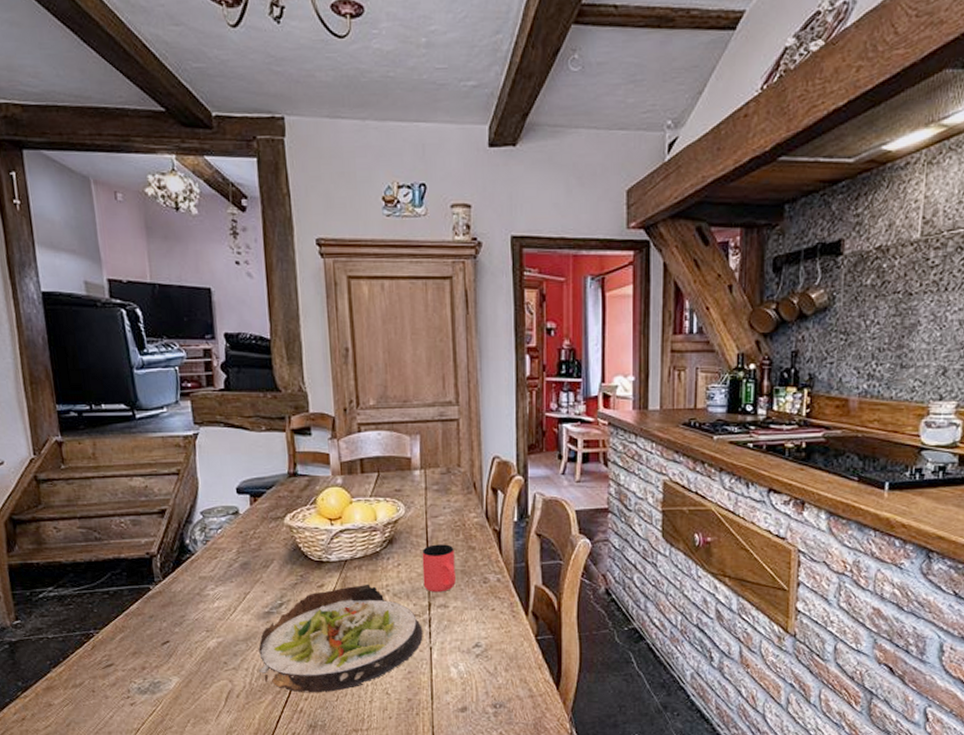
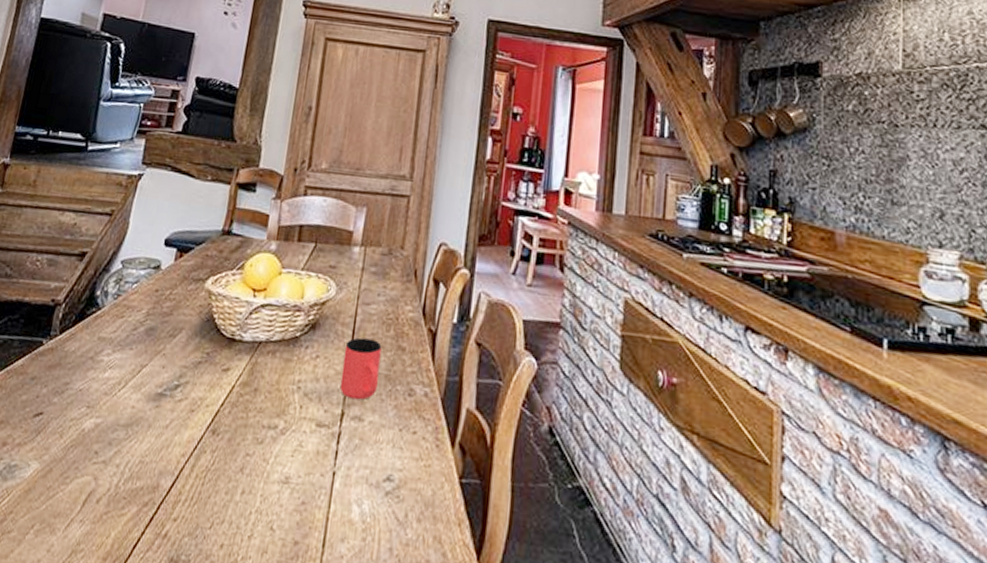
salad plate: present [258,584,423,693] -> none [131,375,329,515]

